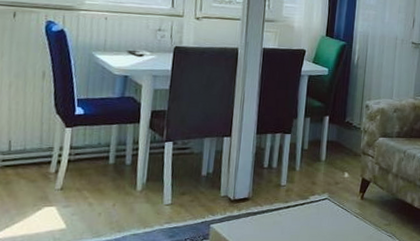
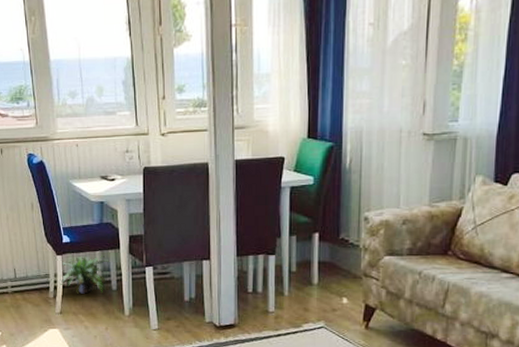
potted plant: none [65,129,126,169] -> present [60,255,109,294]

